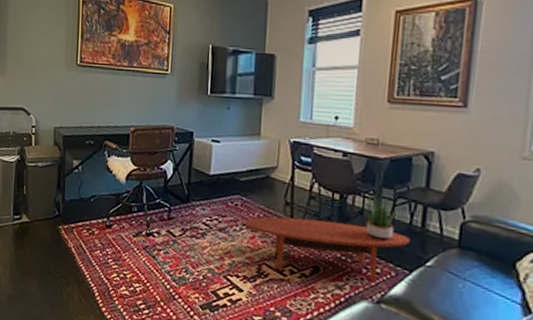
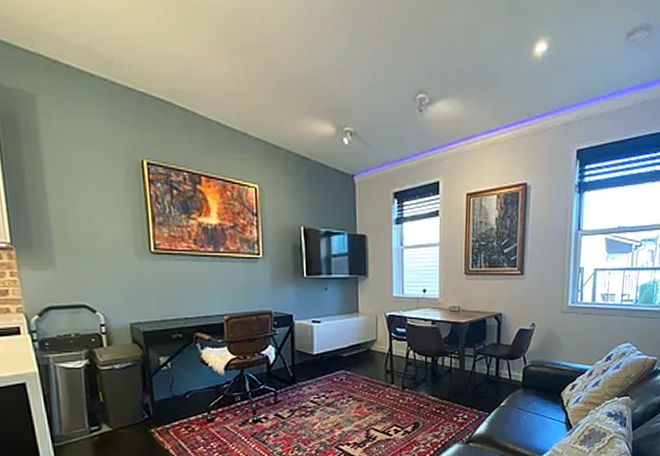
coffee table: present [244,217,410,282] -> none [350,381,488,431]
potted plant: present [361,195,402,240] -> none [449,354,481,390]

